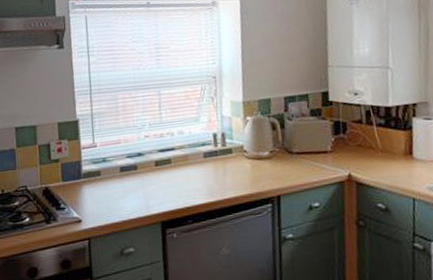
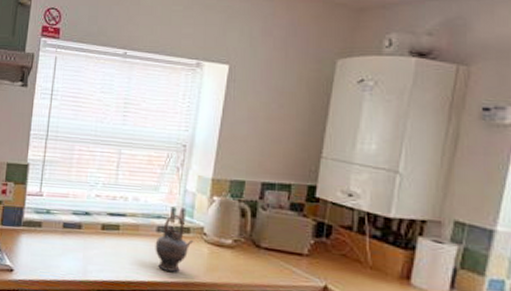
teapot: none [204,139,237,191] -> present [155,214,194,272]

